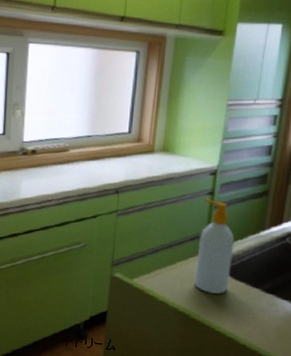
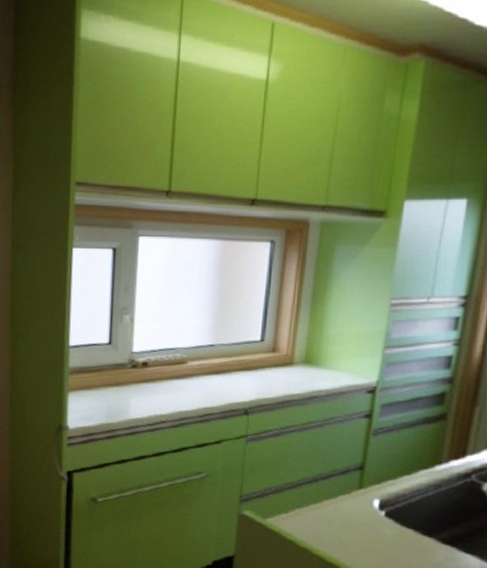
soap bottle: present [194,199,235,294] -> none [345,423,400,543]

